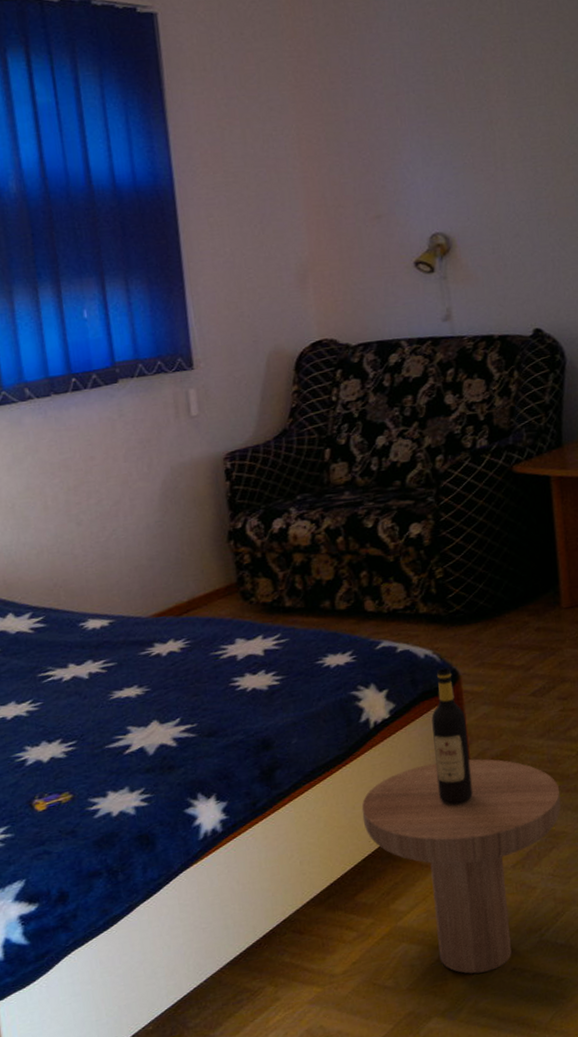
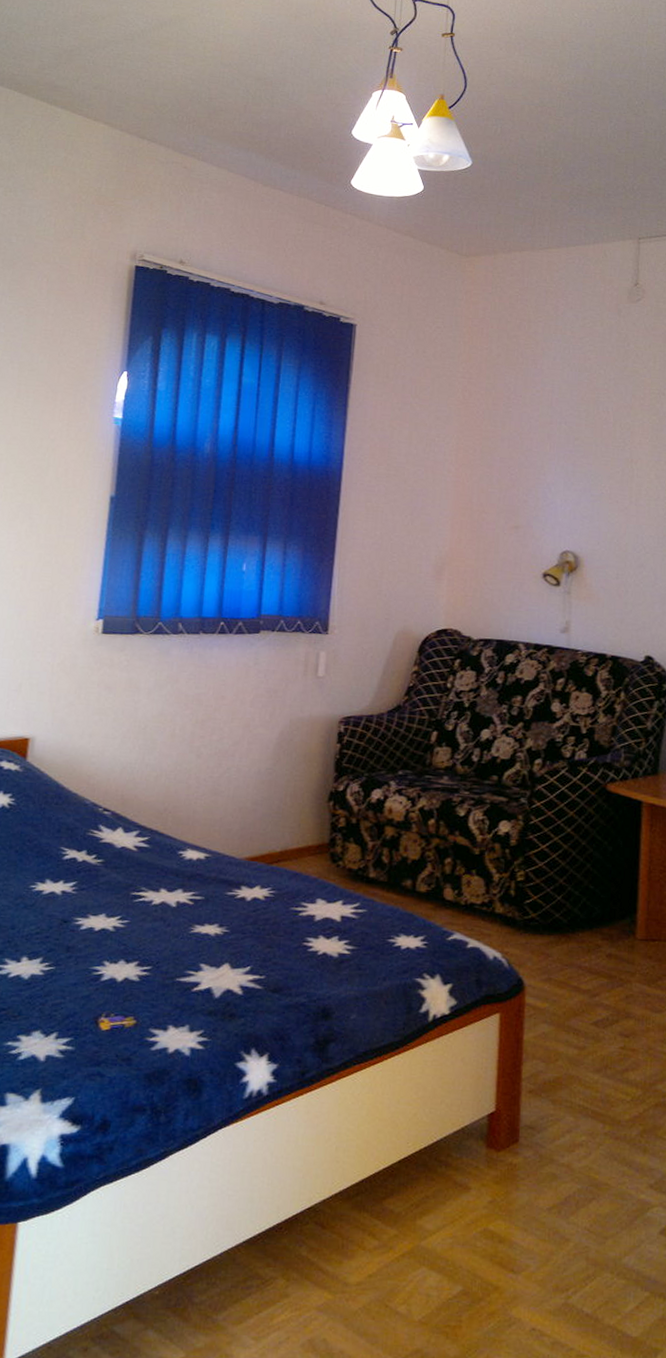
side table: present [361,668,561,974] -> none [405,974,609,1325]

